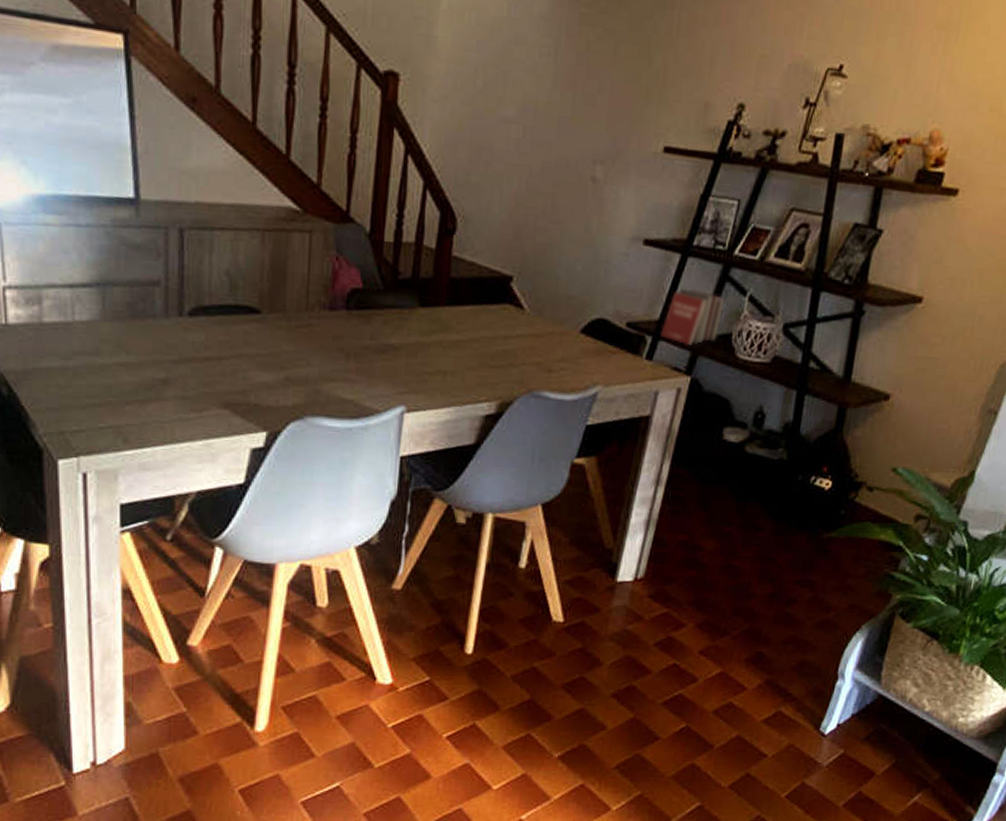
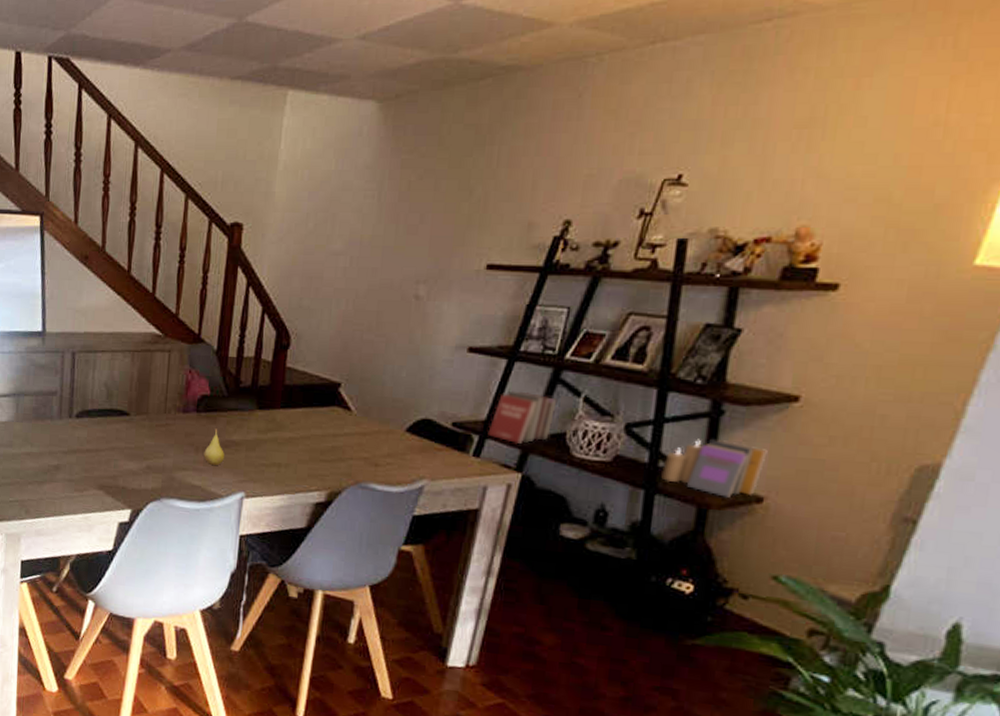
fruit: none [356,330,381,376] -> present [203,428,224,466]
candle: none [810,339,847,384] -> present [660,439,704,484]
books: none [831,338,896,396] -> present [687,438,768,498]

